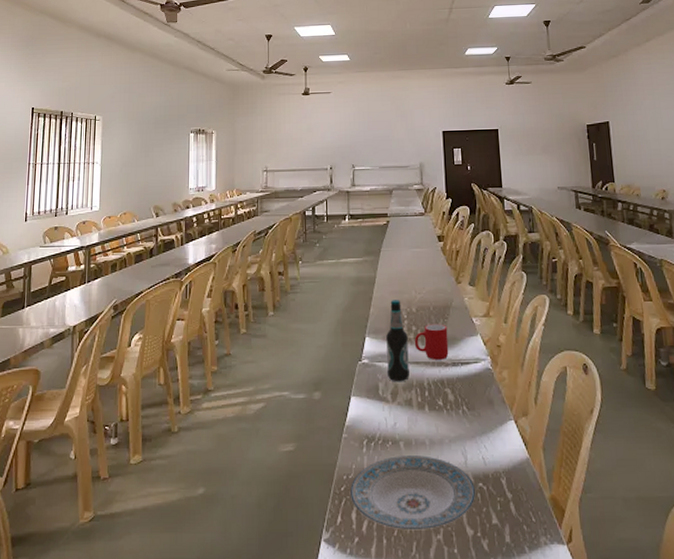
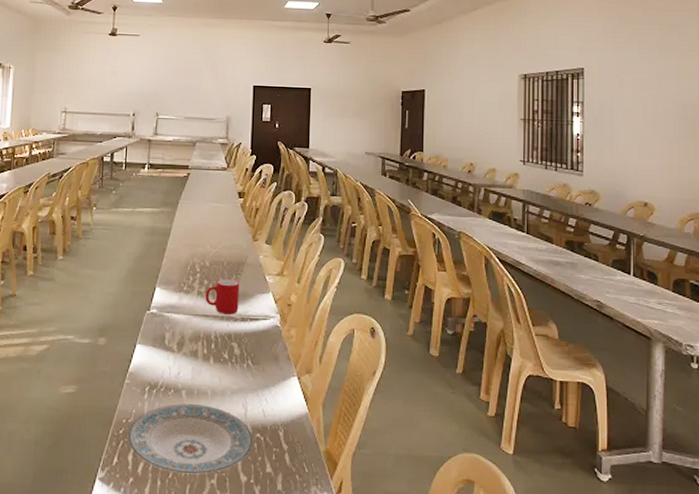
bottle: present [386,300,409,382] -> none [175,253,199,334]

